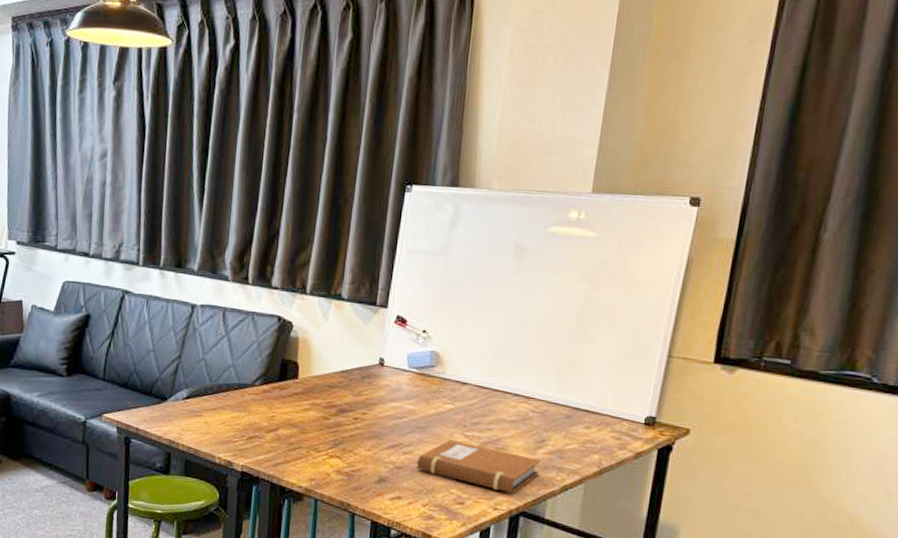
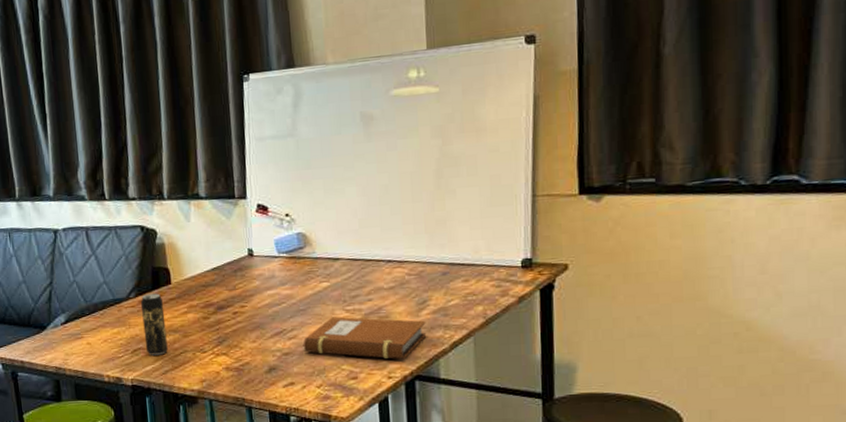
beverage can: none [261,384,287,447] -> present [140,293,168,356]

